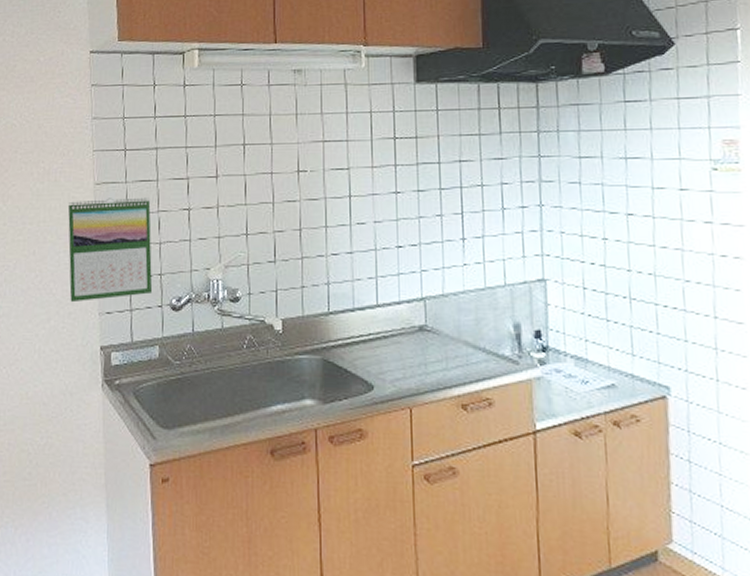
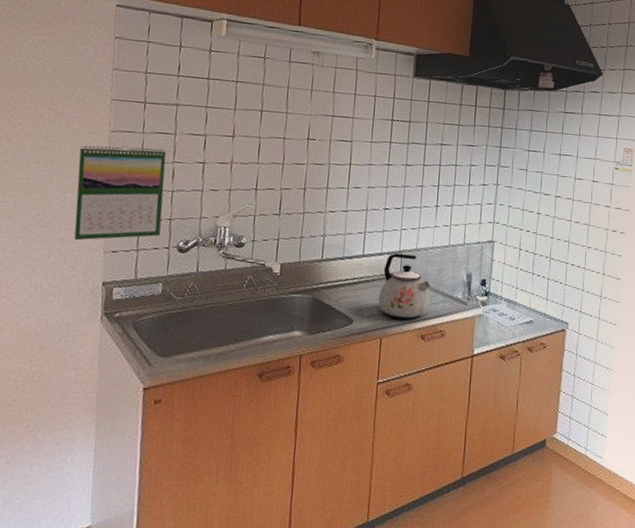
kettle: none [402,300,468,383] -> present [378,253,431,319]

